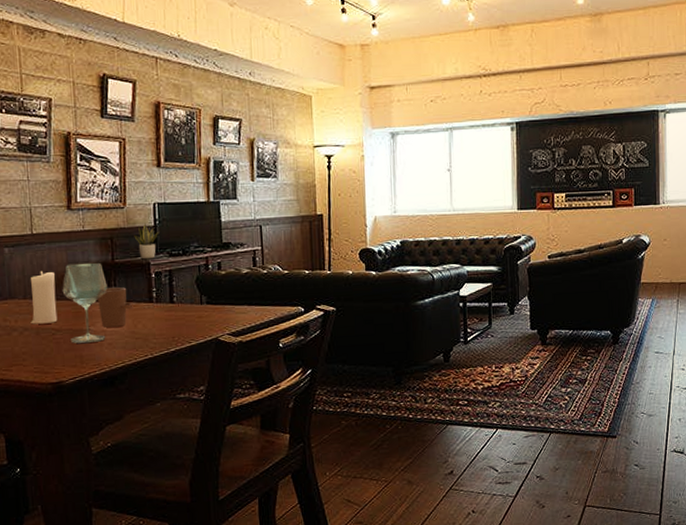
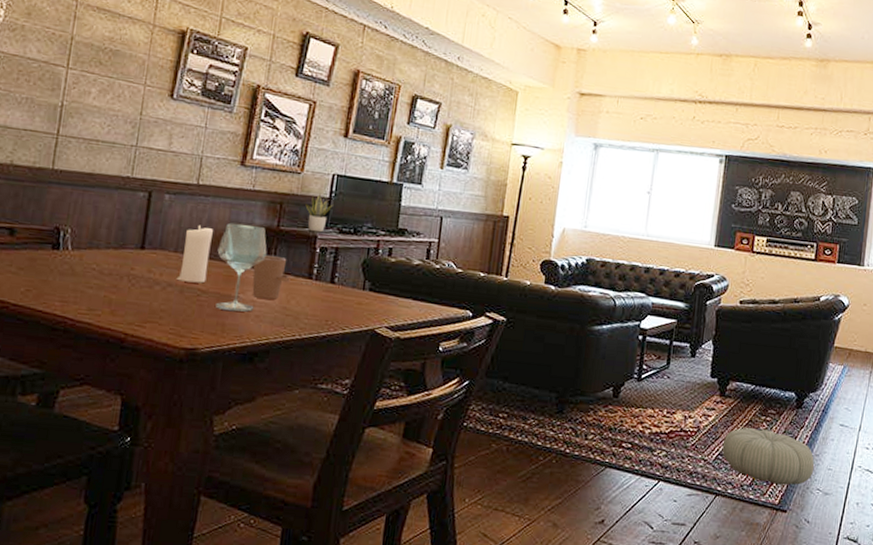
pouf: none [550,368,637,415] -> present [721,428,815,486]

